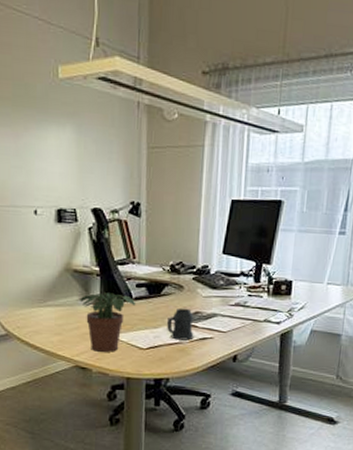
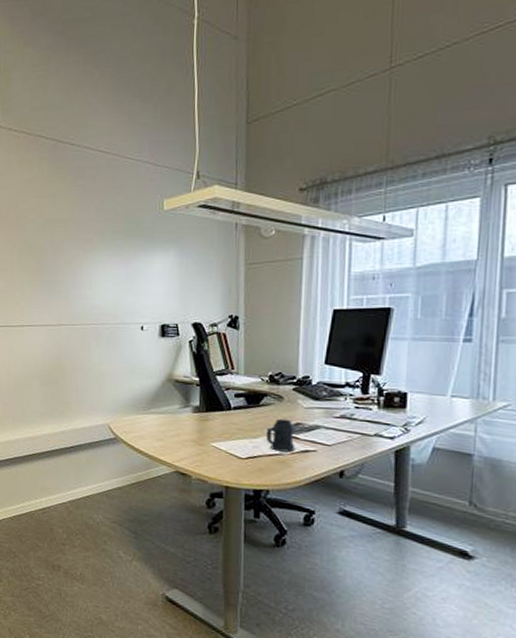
potted plant: present [80,293,136,352] -> none [180,402,235,460]

